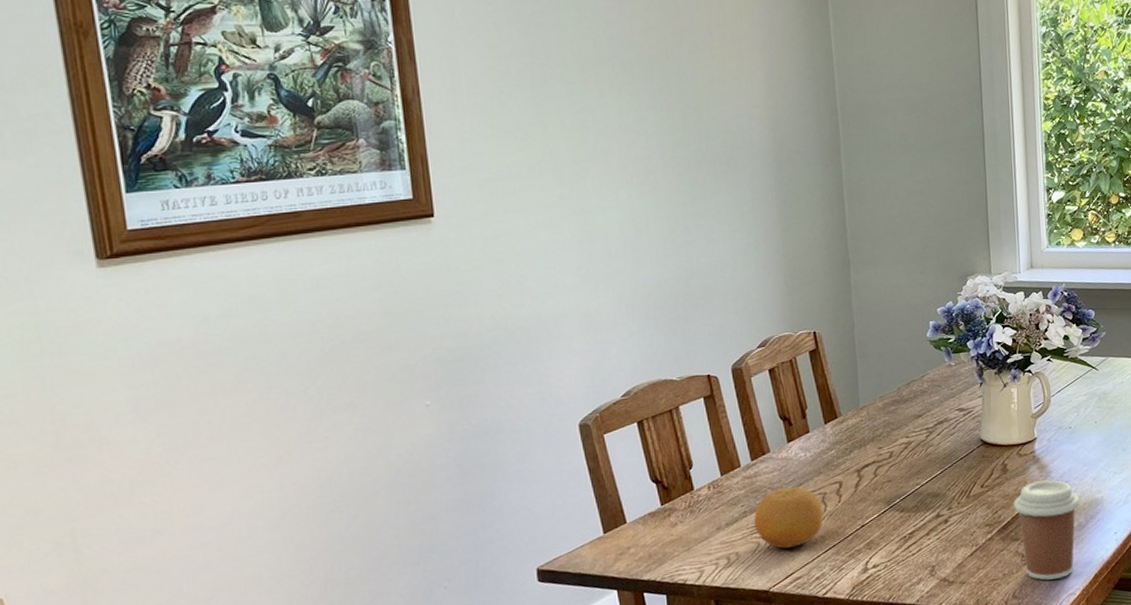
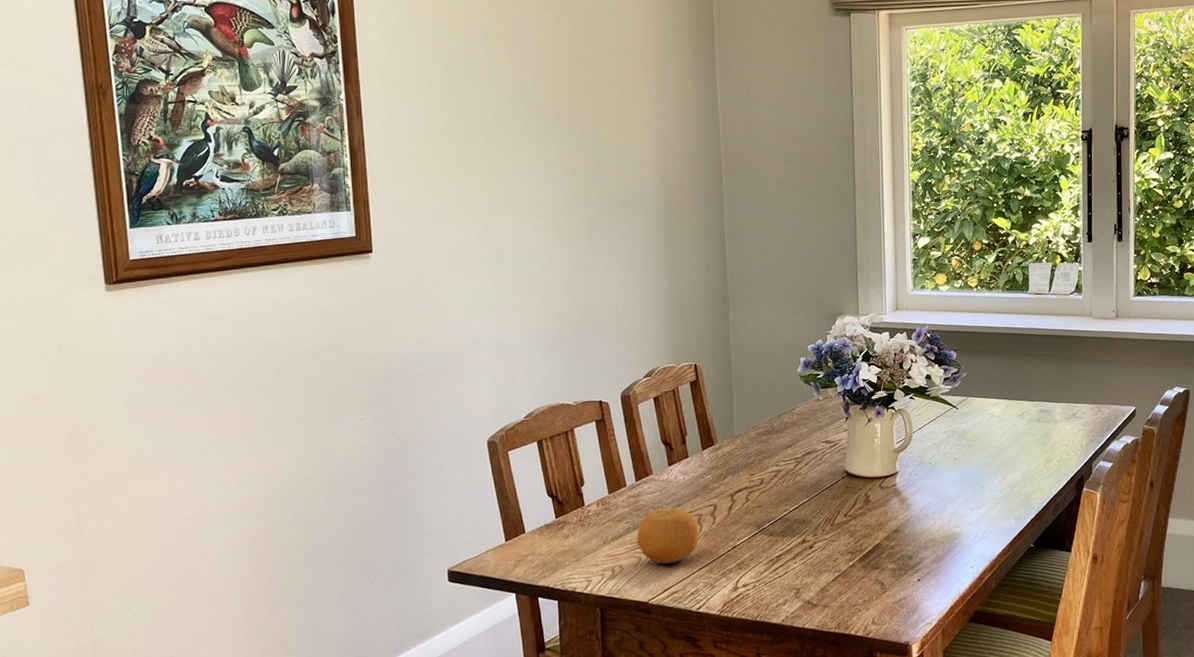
coffee cup: present [1014,480,1080,580] -> none [875,513,938,609]

